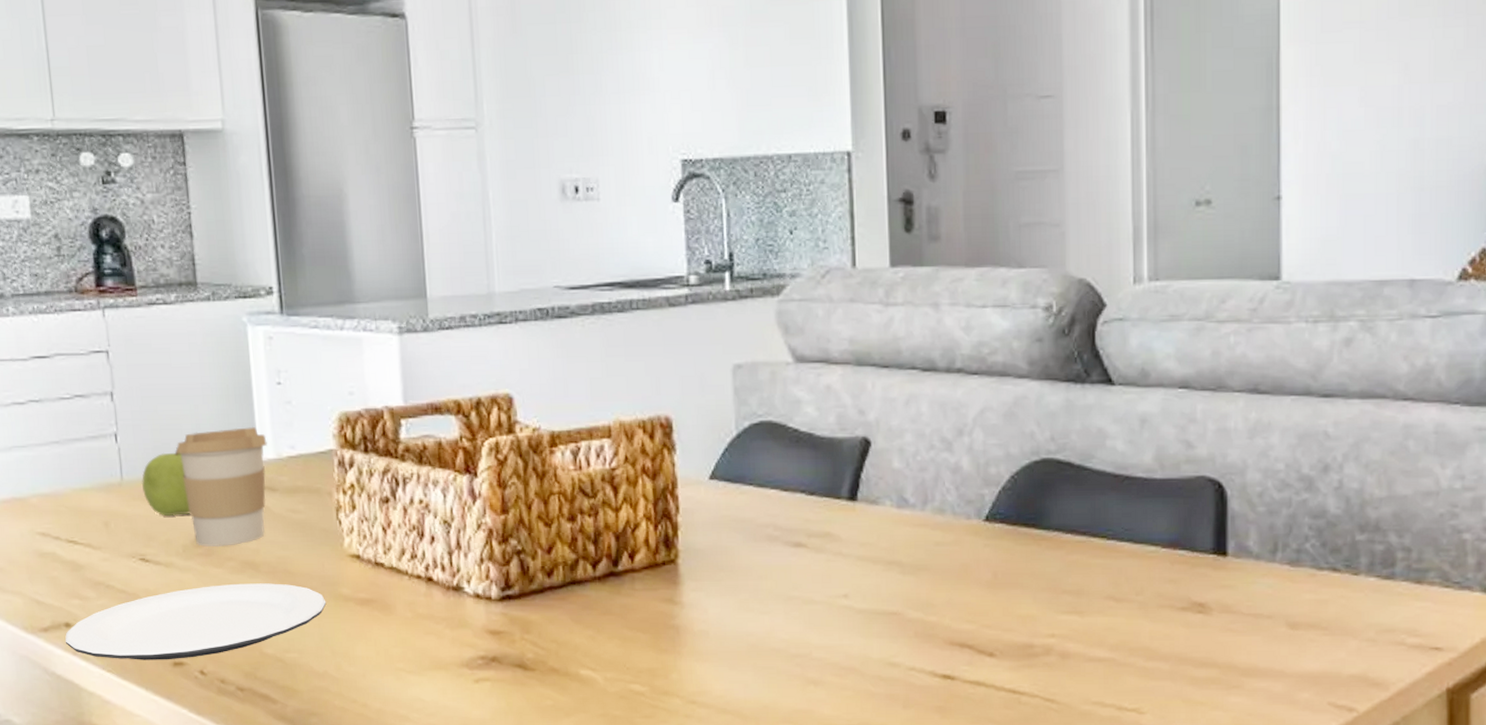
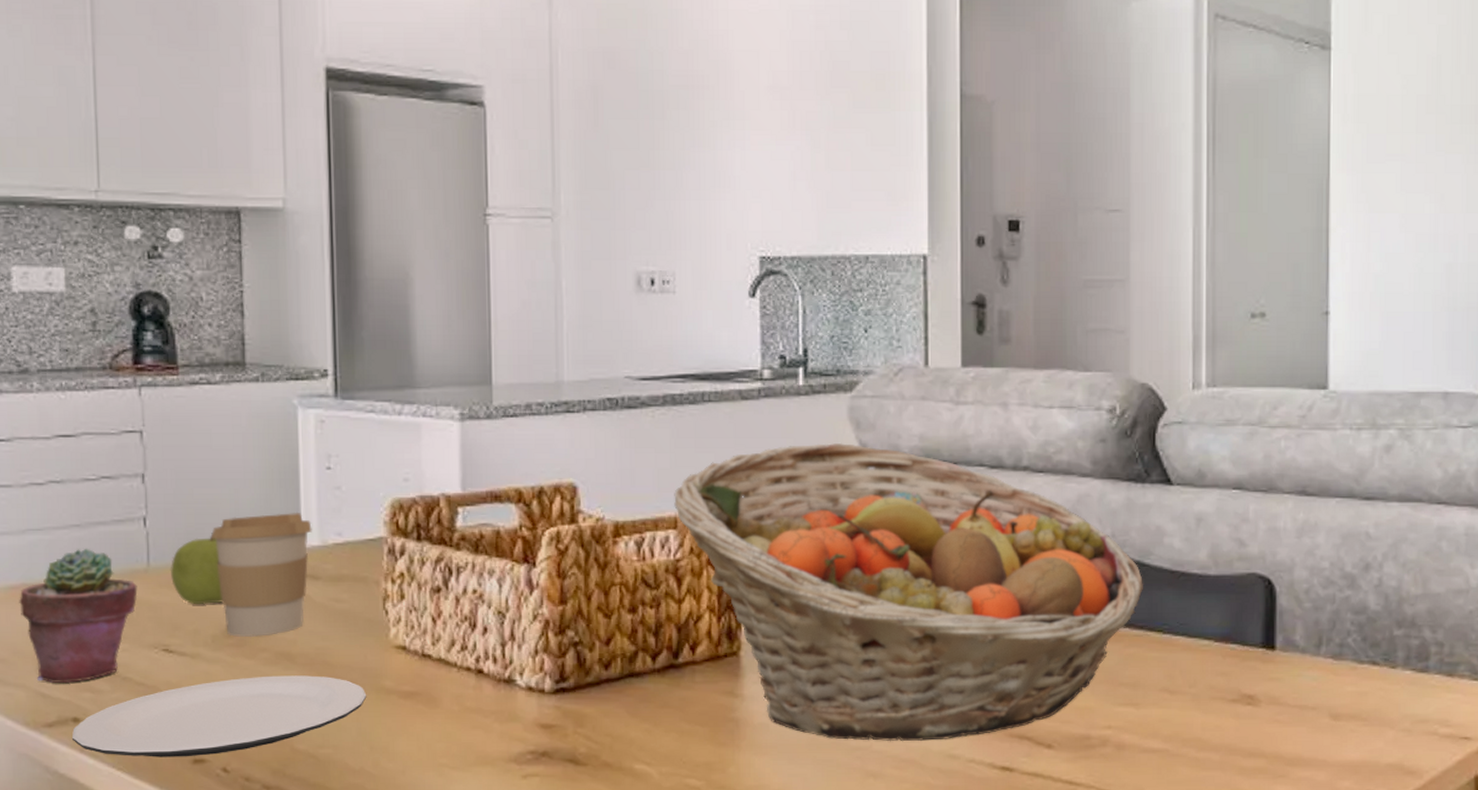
potted succulent: none [10,463,114,591] -> present [19,548,138,684]
fruit basket: none [607,347,1086,649] -> present [674,442,1144,742]

